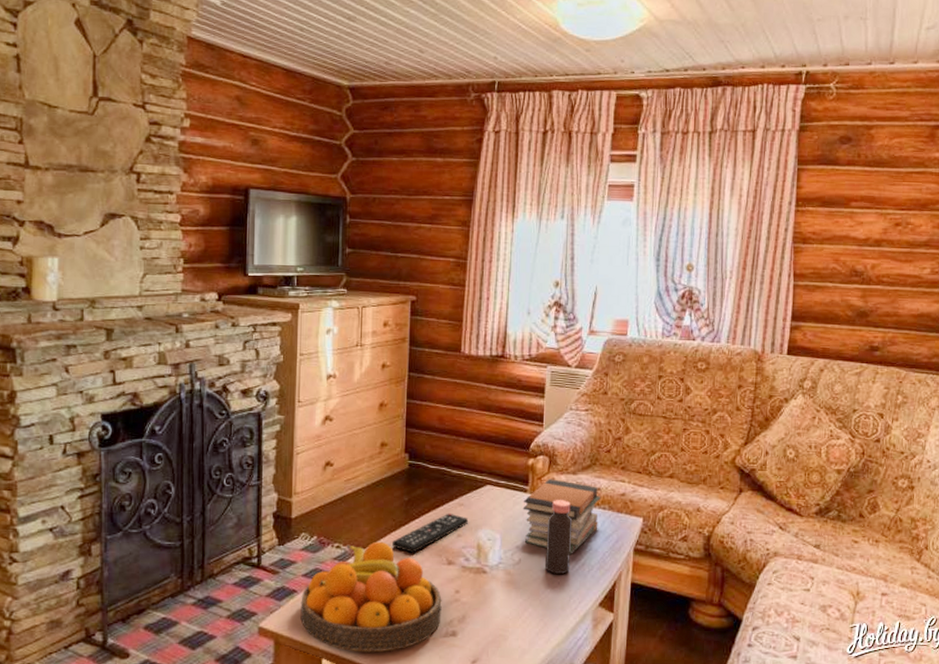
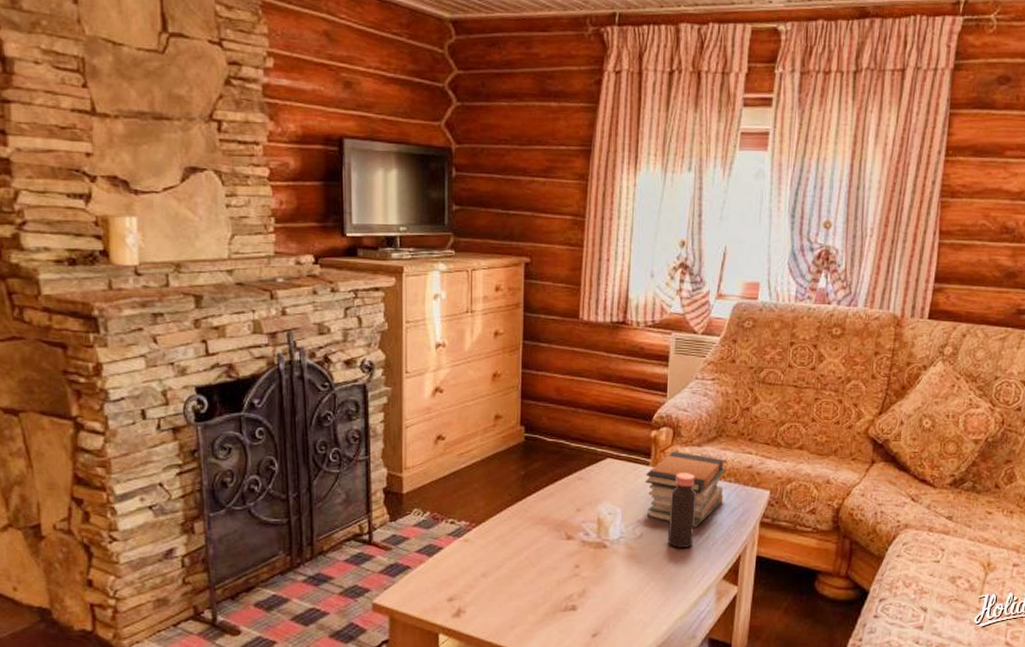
fruit bowl: present [300,541,442,653] -> none [415,516,561,627]
remote control: present [392,513,468,553] -> none [509,487,587,528]

